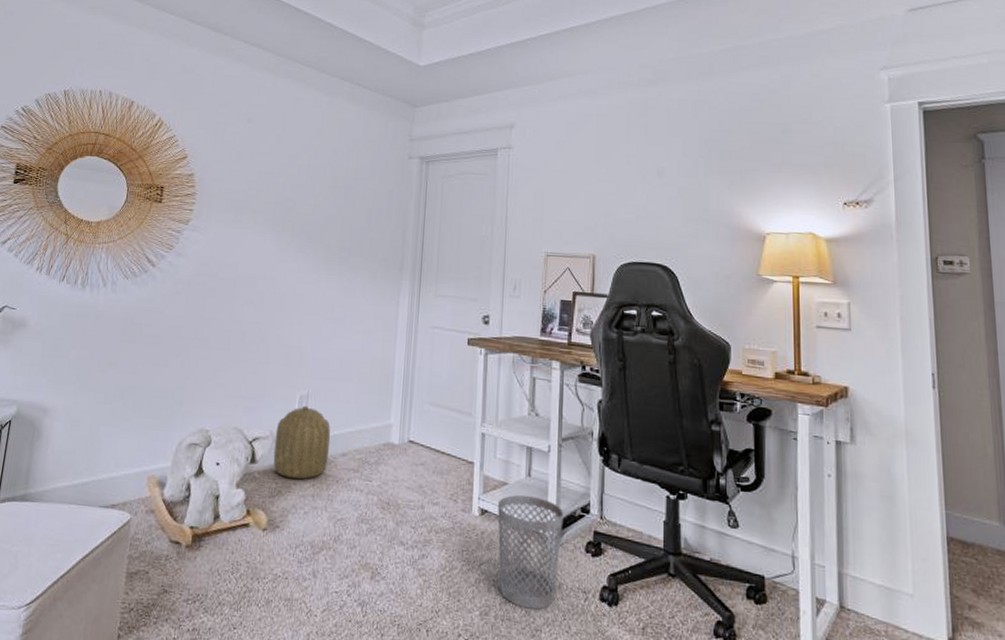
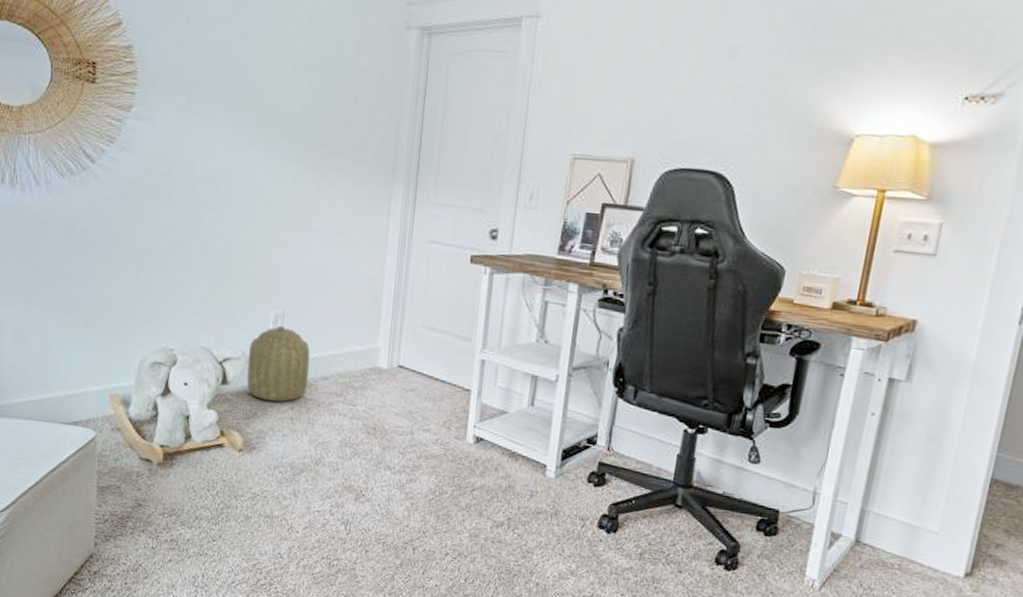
wastebasket: present [497,494,564,610] -> none [492,424,568,534]

